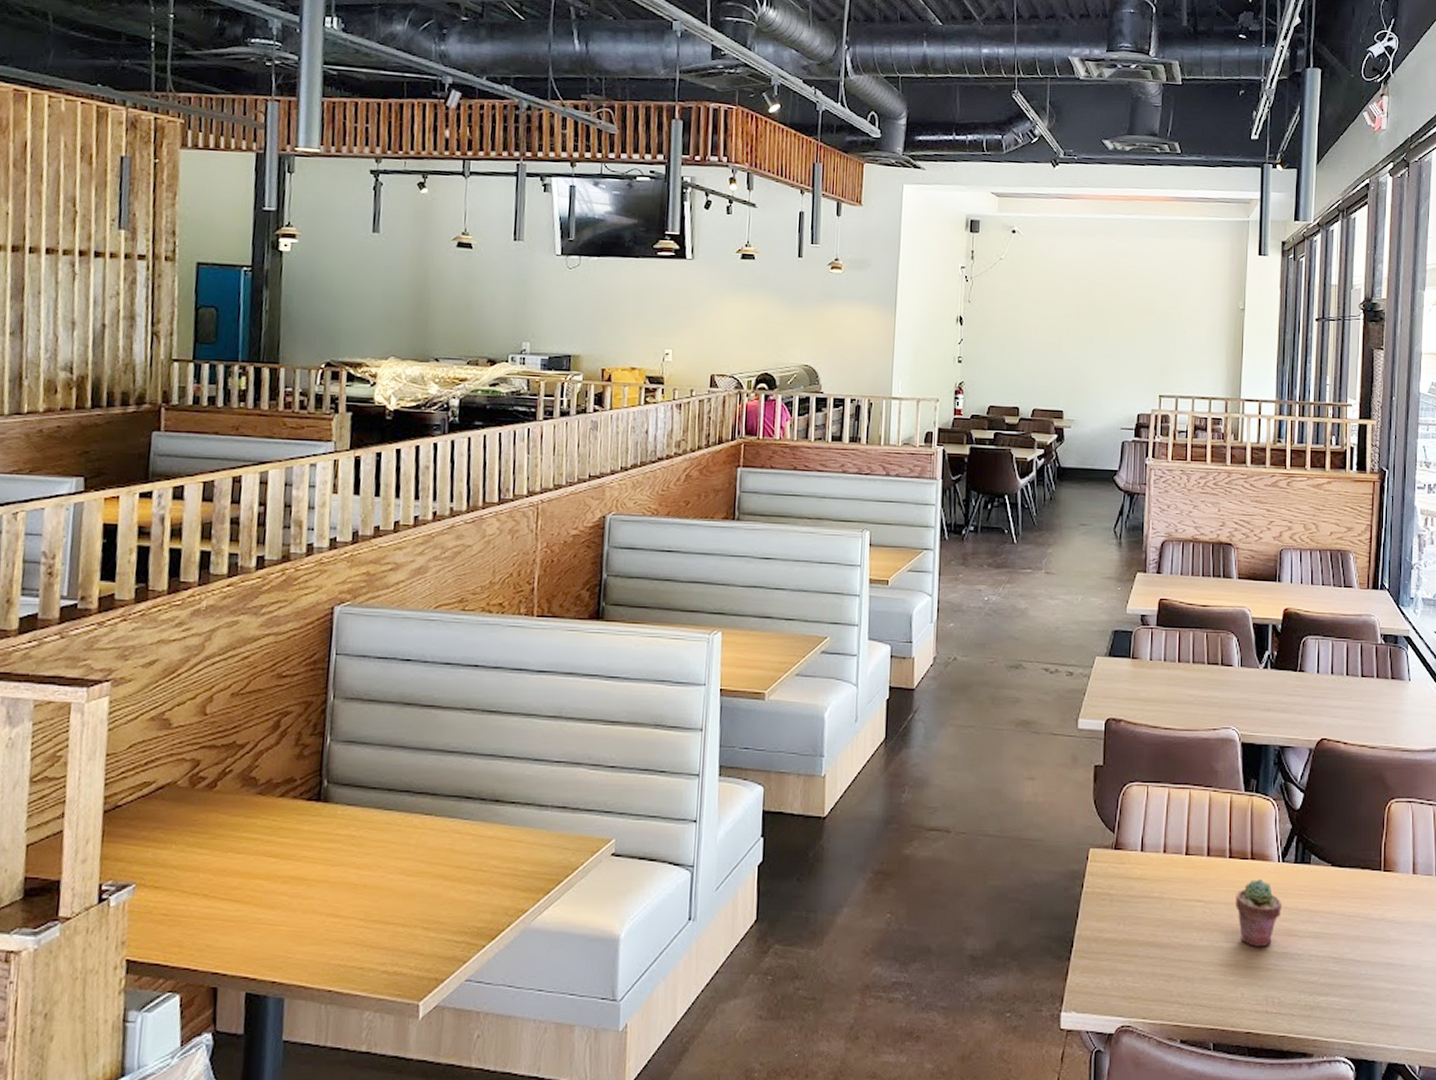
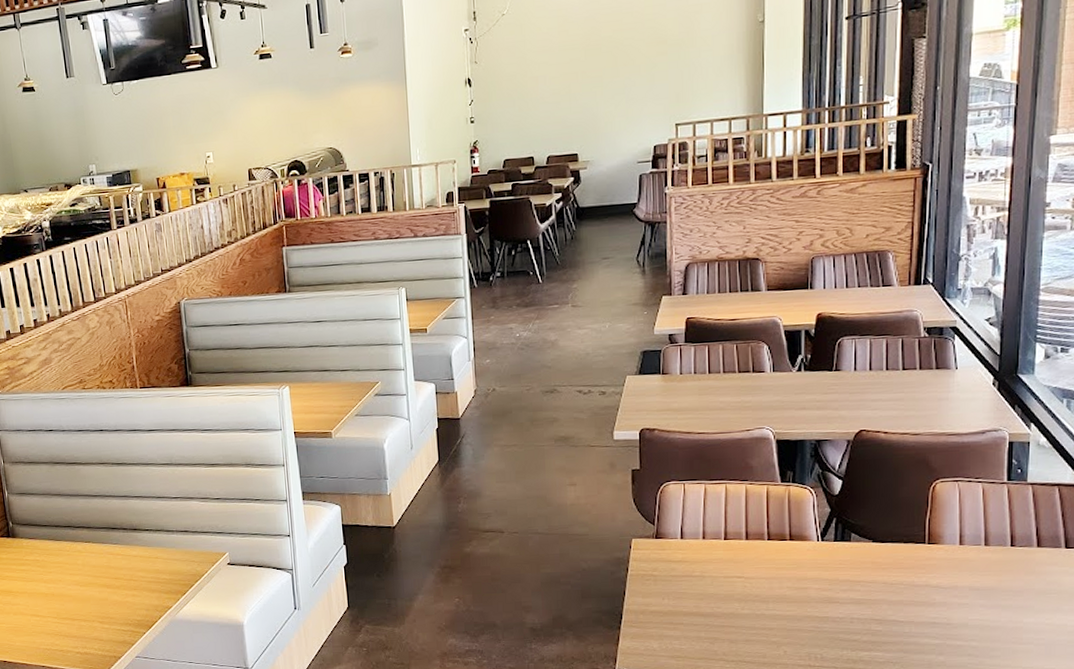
potted succulent: present [1236,879,1282,947] -> none [776,557,822,613]

